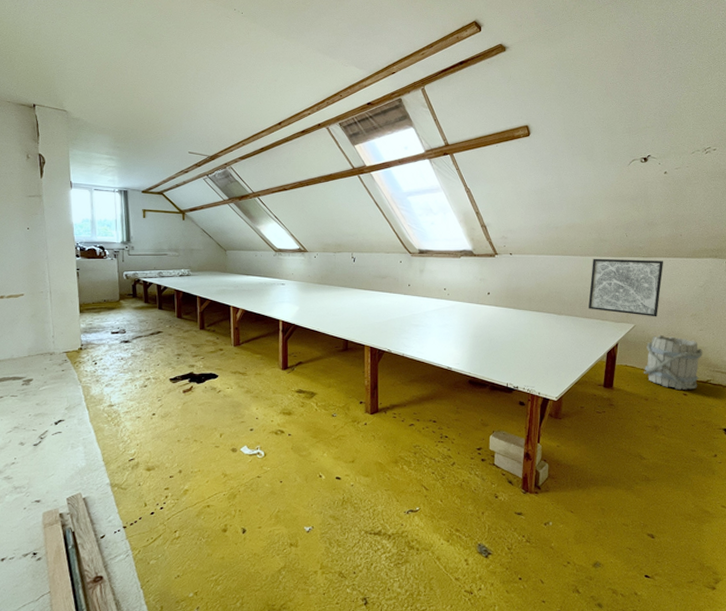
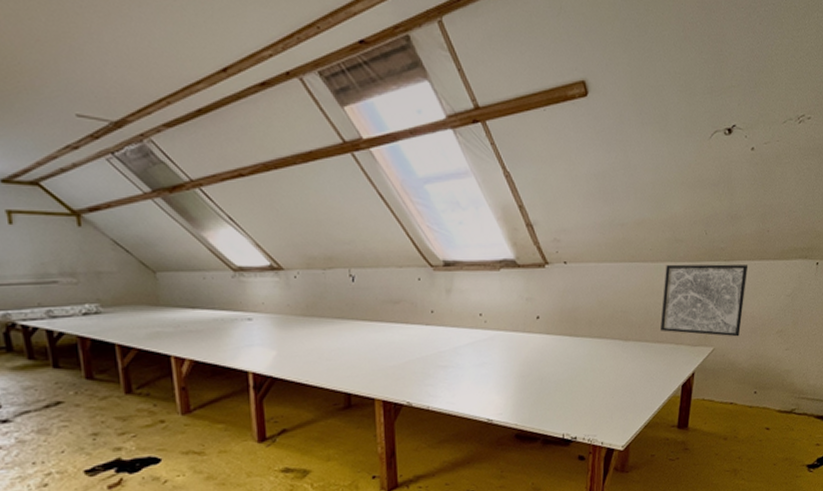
bucket: present [643,335,703,390] -> none [722,359,788,424]

